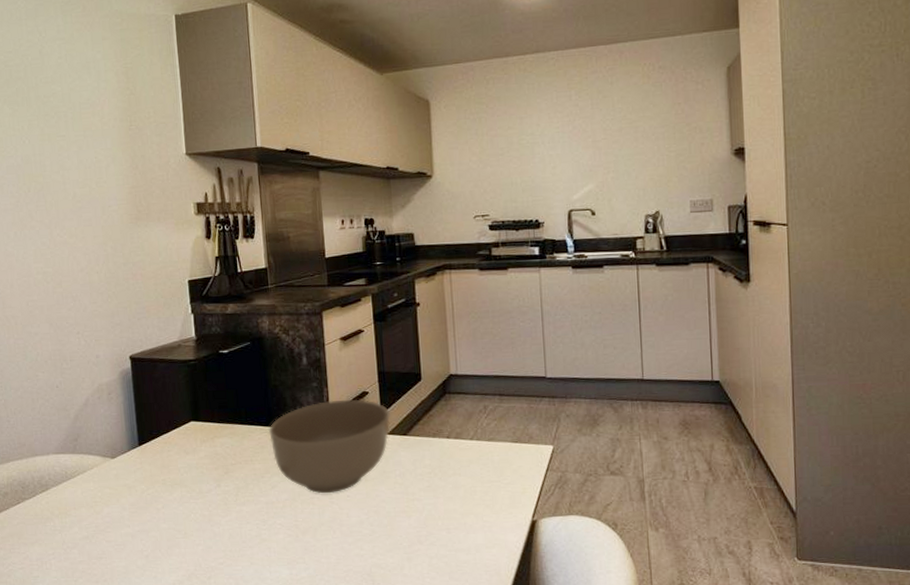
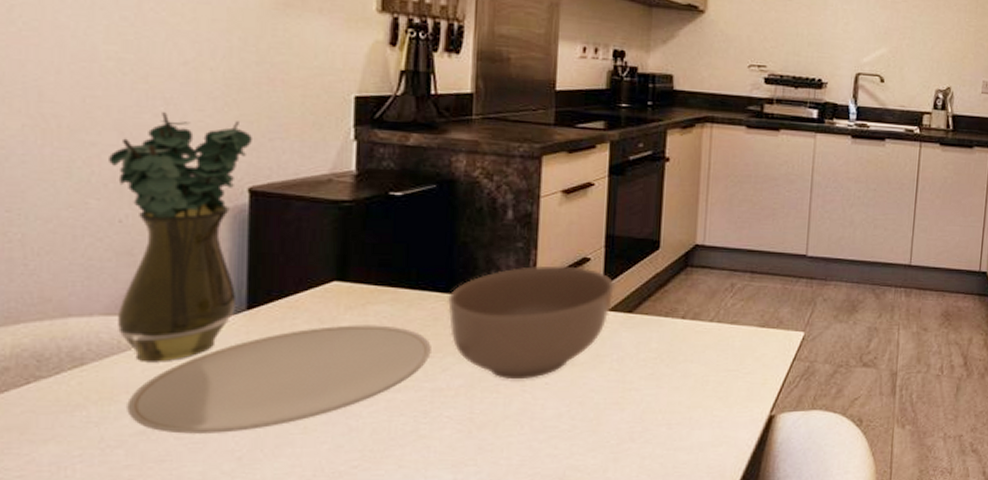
vase: none [46,307,131,487] -> present [109,112,254,362]
plate: none [75,453,262,538] -> present [127,325,431,434]

